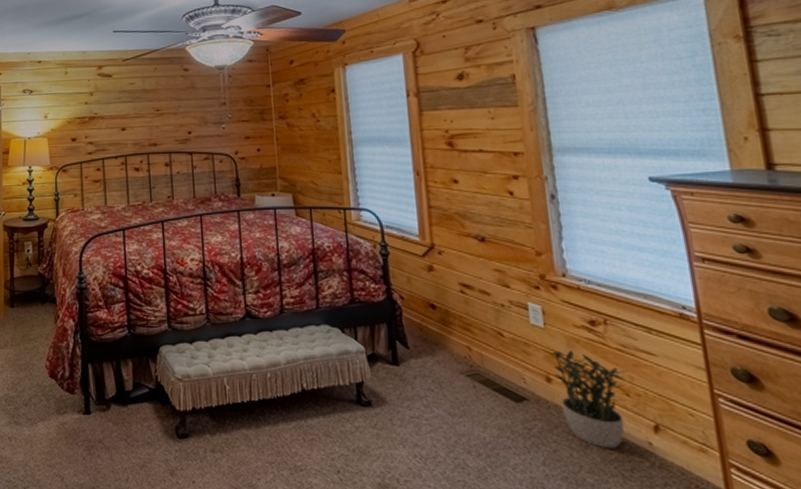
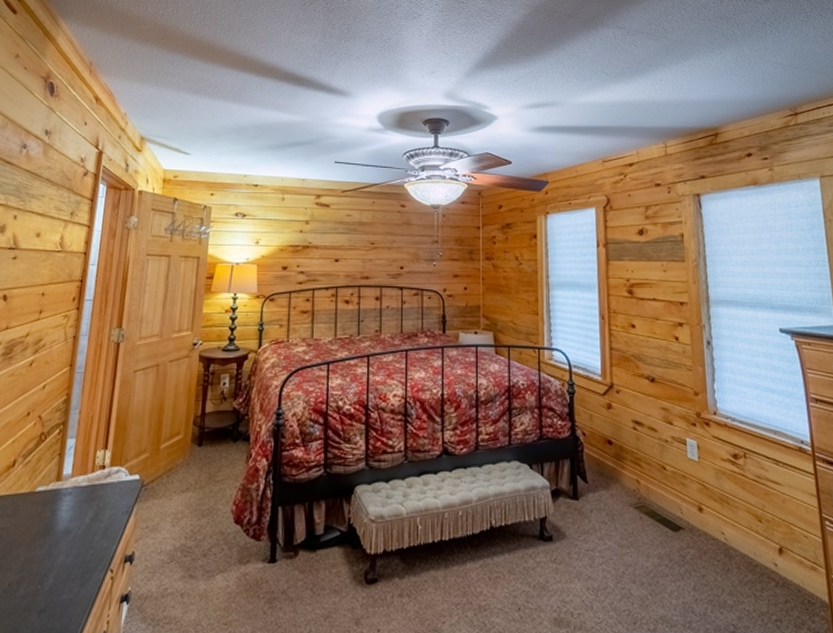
potted plant: present [544,350,626,449] -> none [698,481,759,572]

